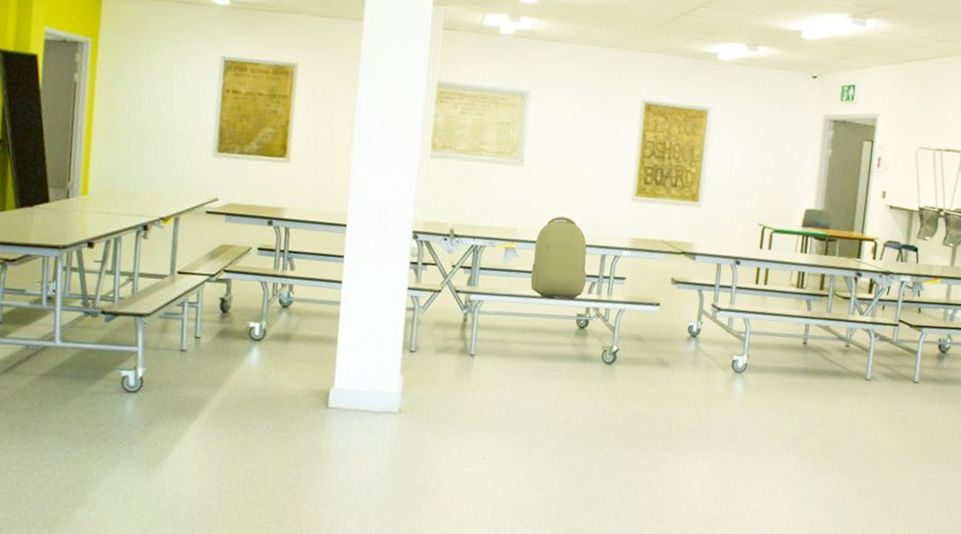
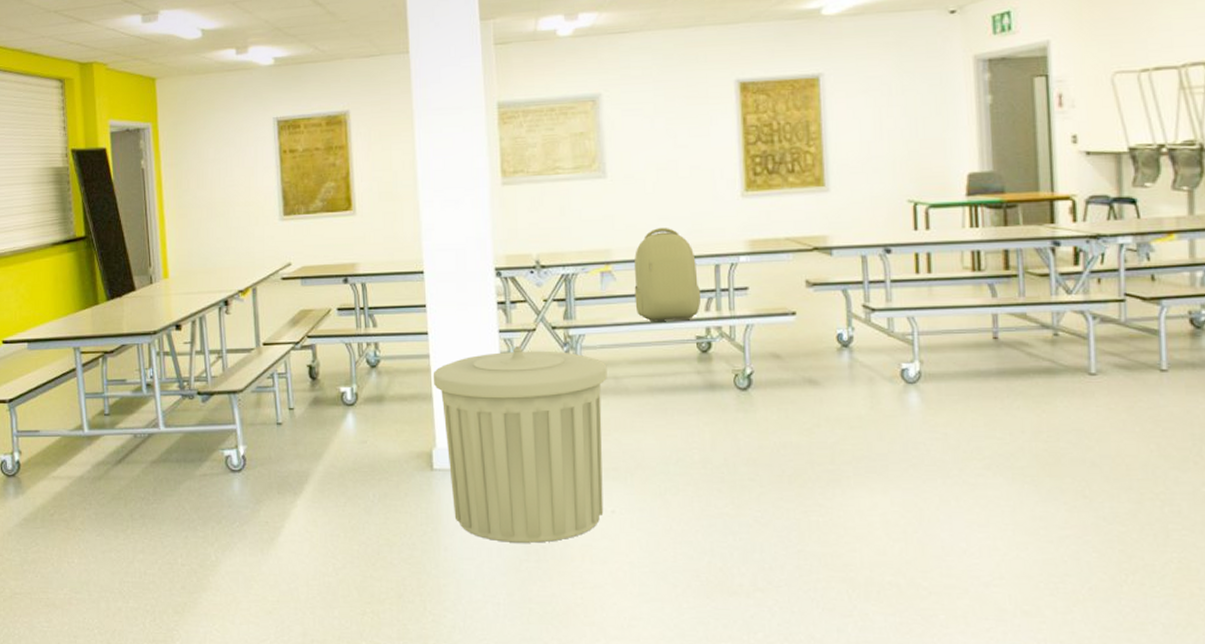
trash can: none [340,303,499,482] -> present [433,345,607,543]

